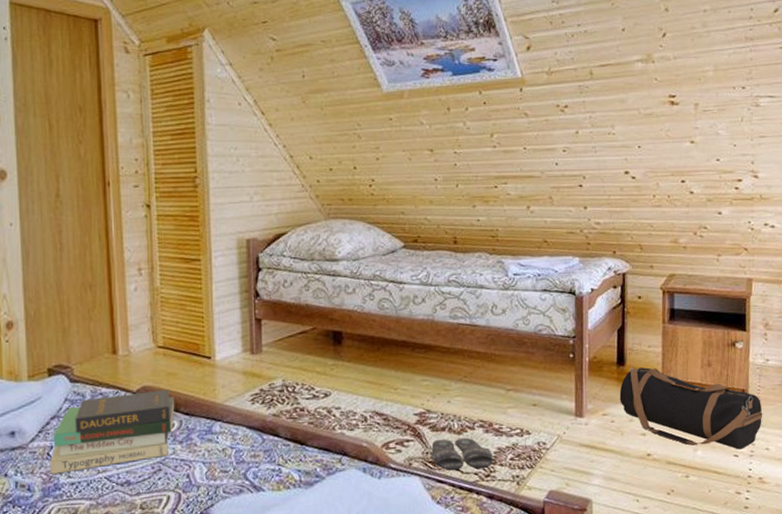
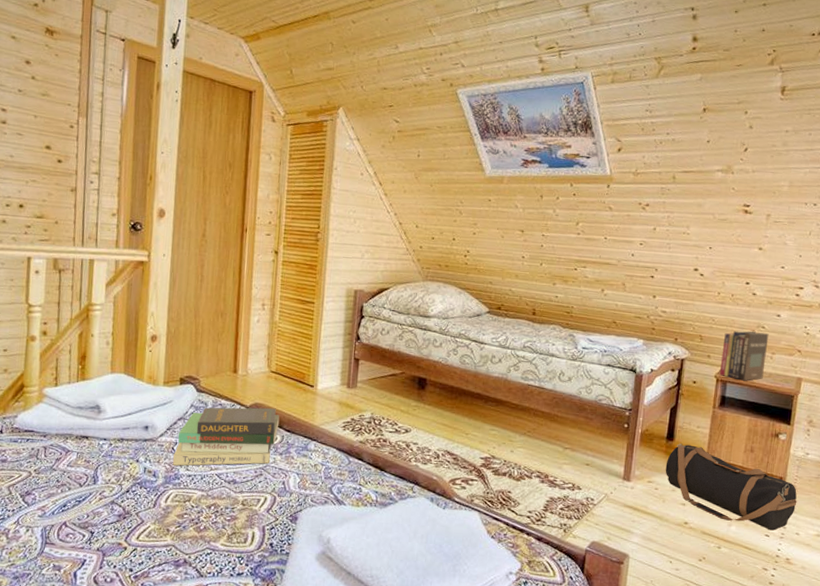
slippers: present [430,437,493,470] -> none [490,482,545,513]
books: none [665,233,713,289] -> present [719,330,769,381]

